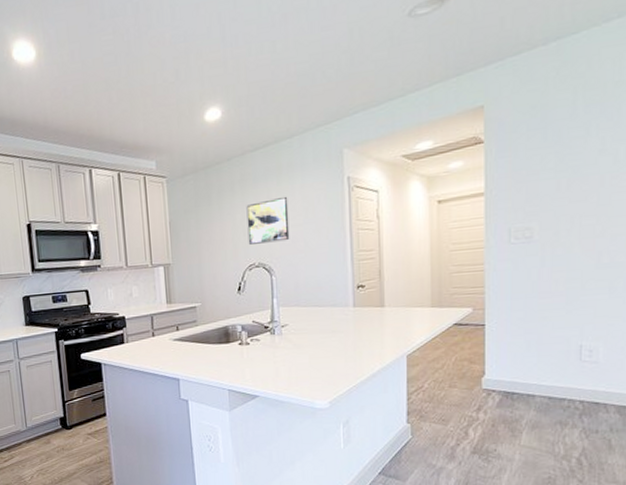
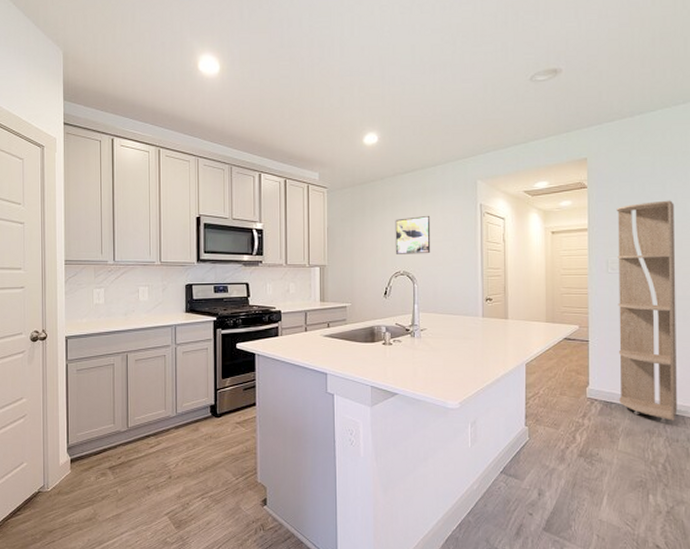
shelving unit: none [522,146,602,413] -> present [616,200,678,423]

